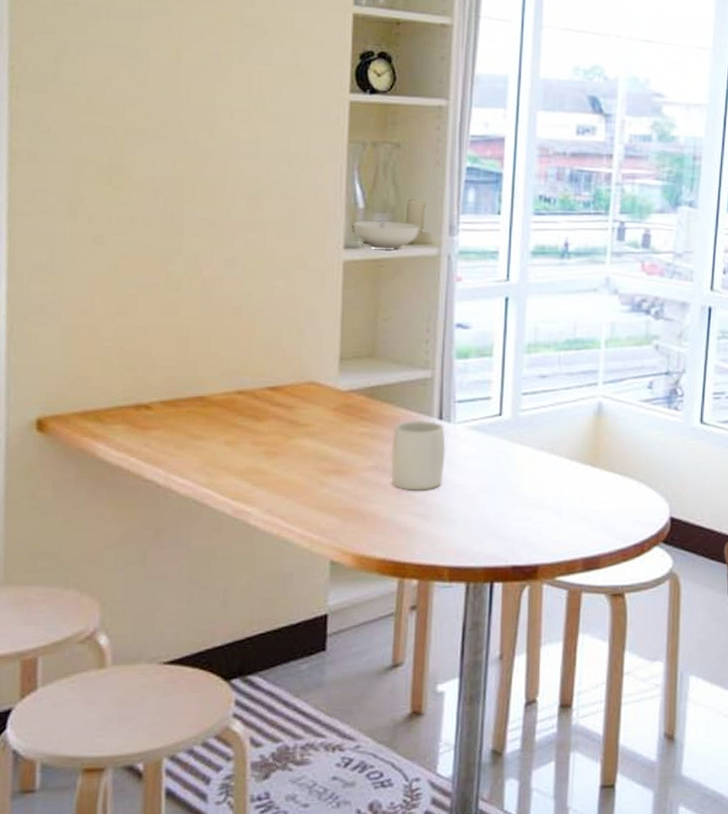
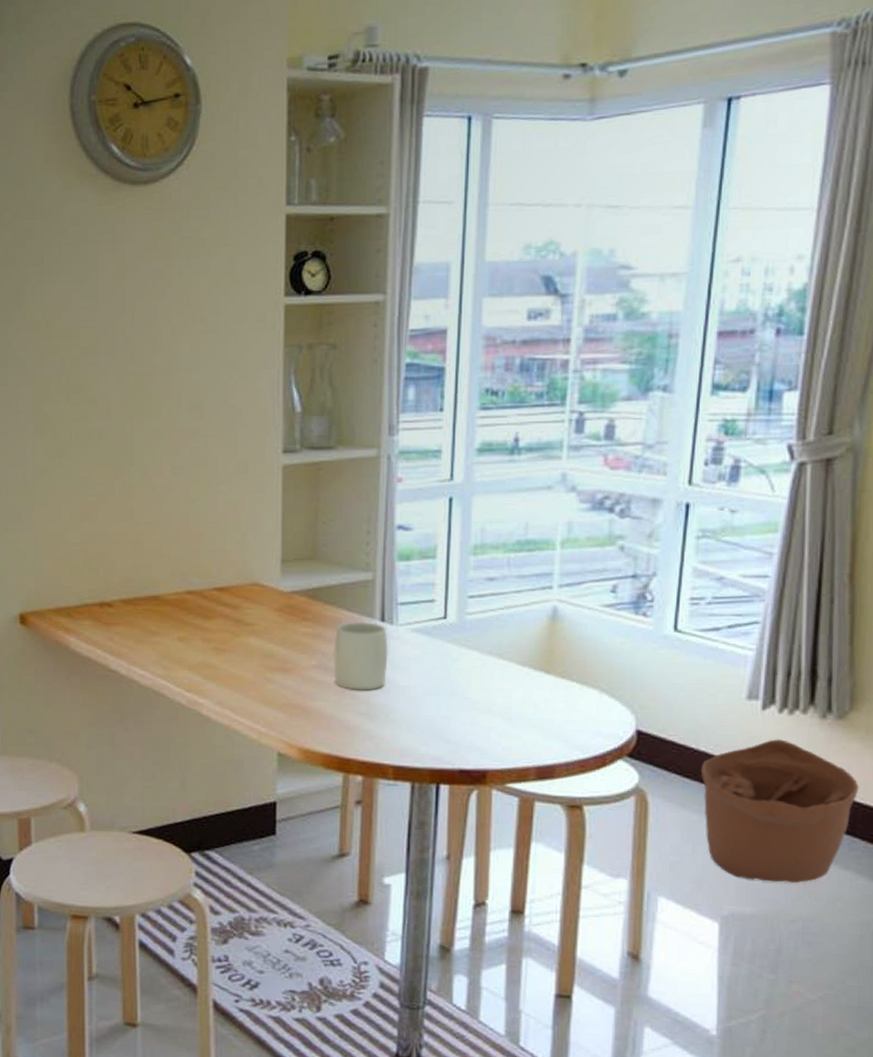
bowl: present [353,221,420,250] -> none [291,424,358,453]
candle: present [406,200,436,245] -> none [343,401,374,447]

